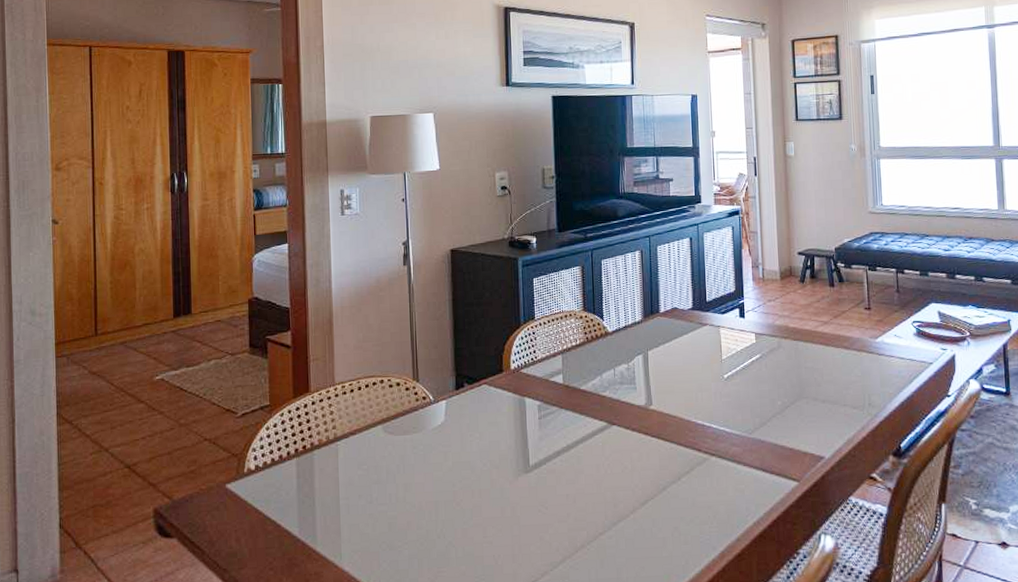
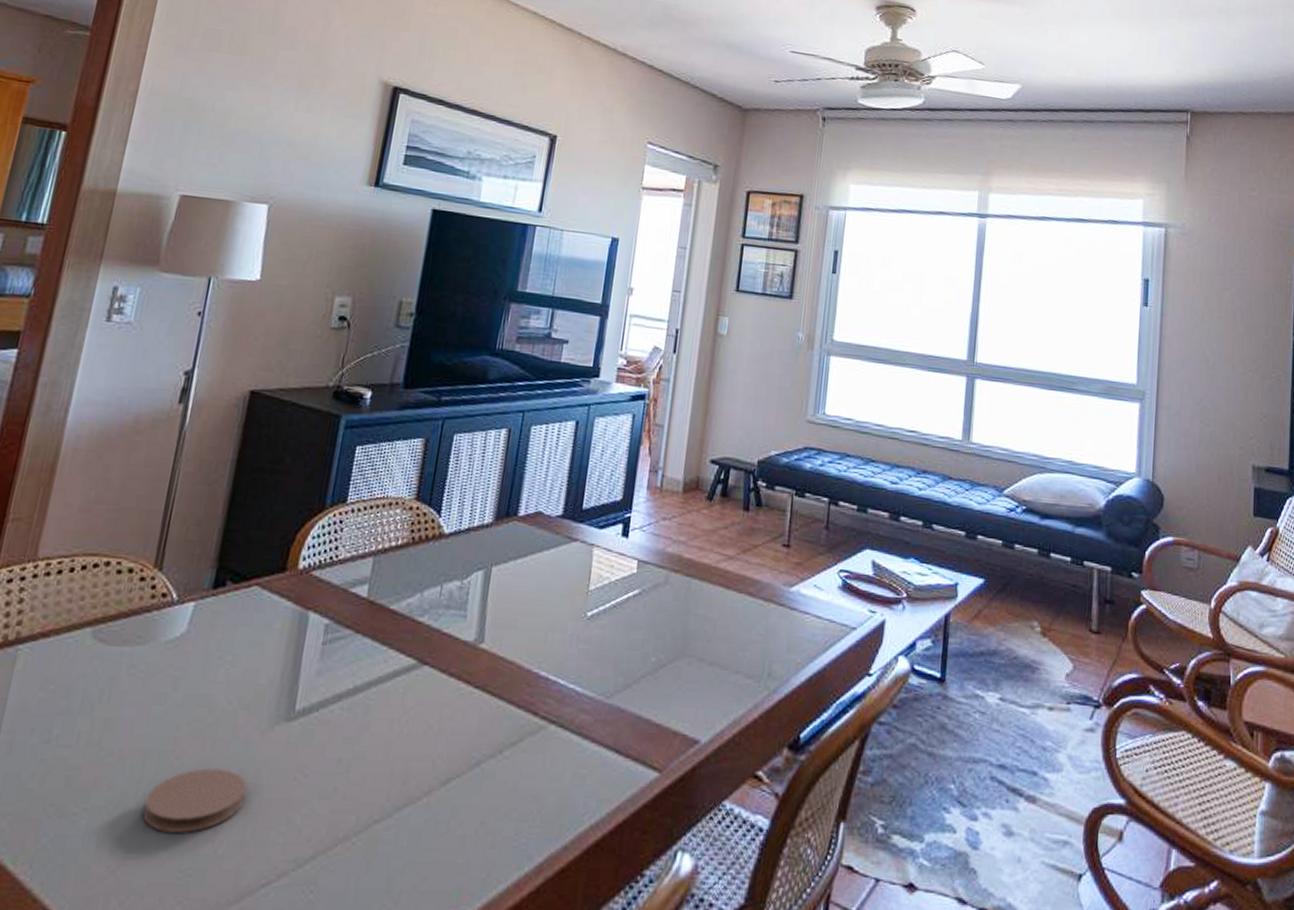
coaster: none [443,508,509,553] -> present [142,768,247,833]

